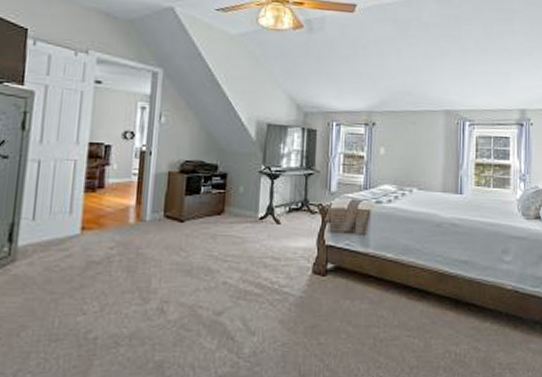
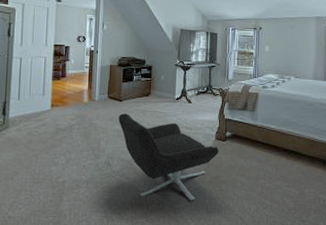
lounge chair: none [177,239,317,361] -> present [118,113,219,201]

